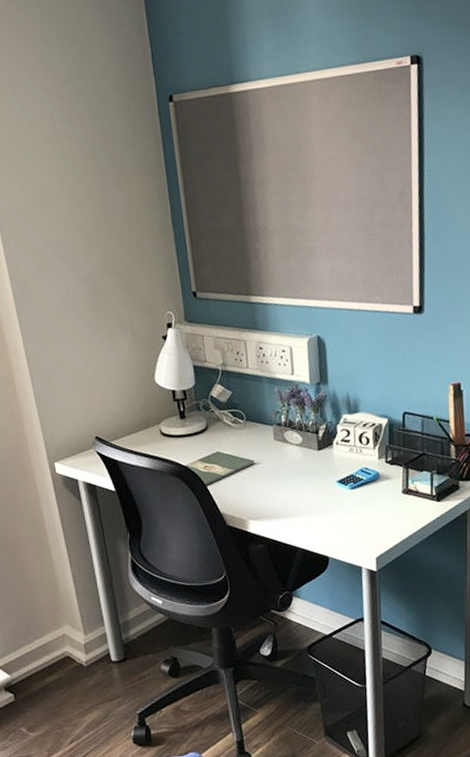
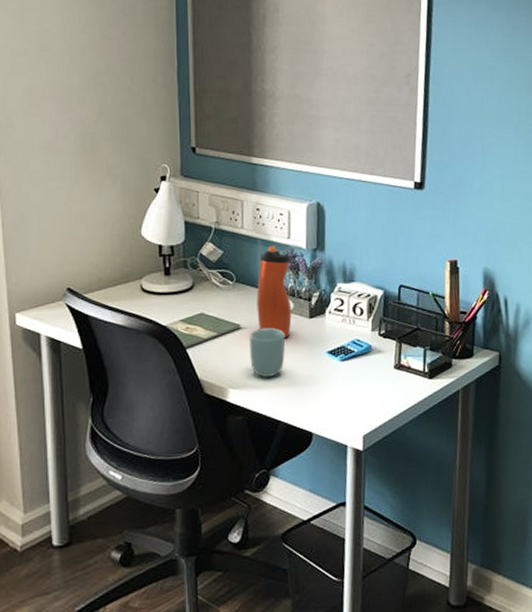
cup: none [263,461,298,508] -> present [249,327,285,377]
water bottle: none [266,382,302,471] -> present [256,246,292,339]

